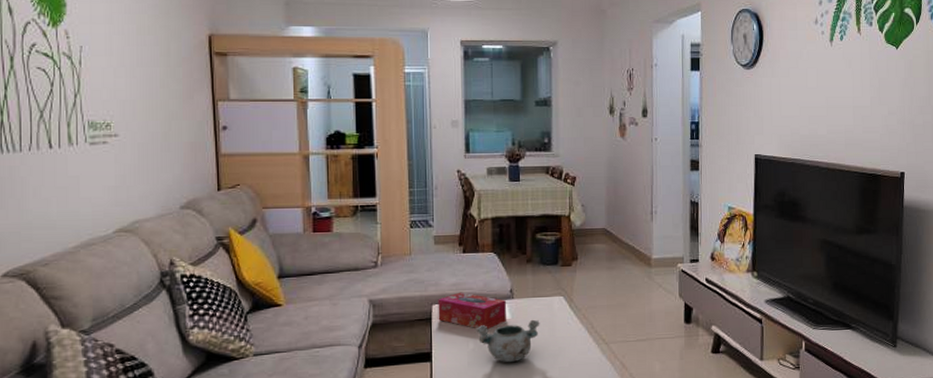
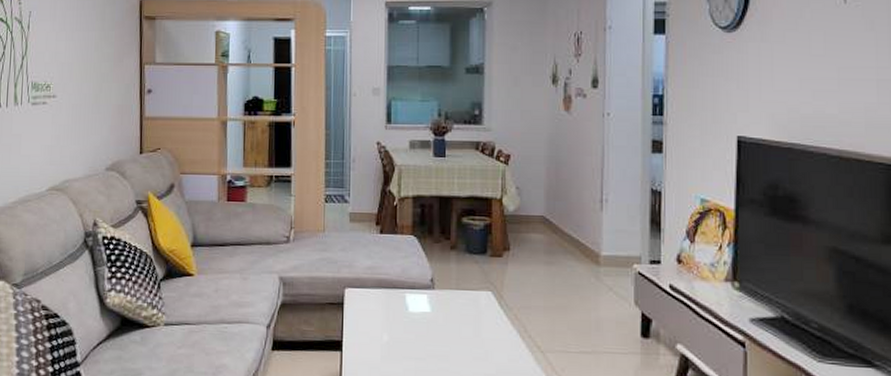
tissue box: present [438,292,506,329] -> none [351,276,425,321]
decorative bowl: present [476,319,540,363] -> none [391,315,464,363]

